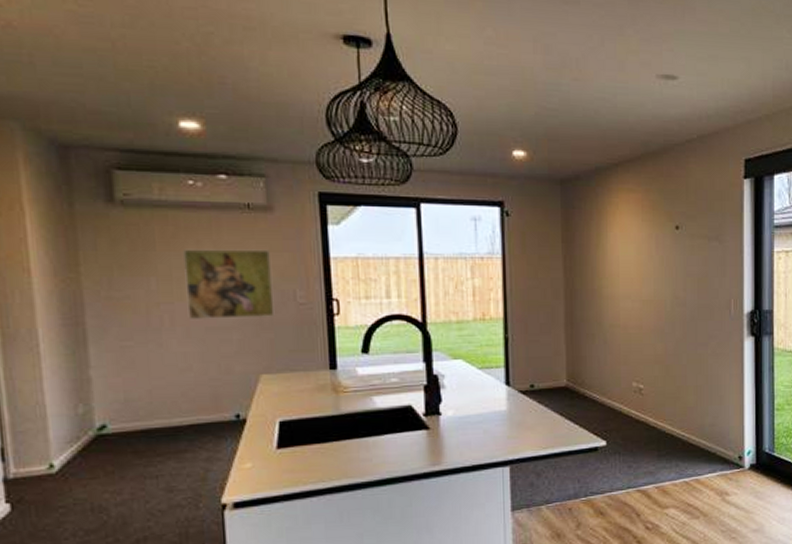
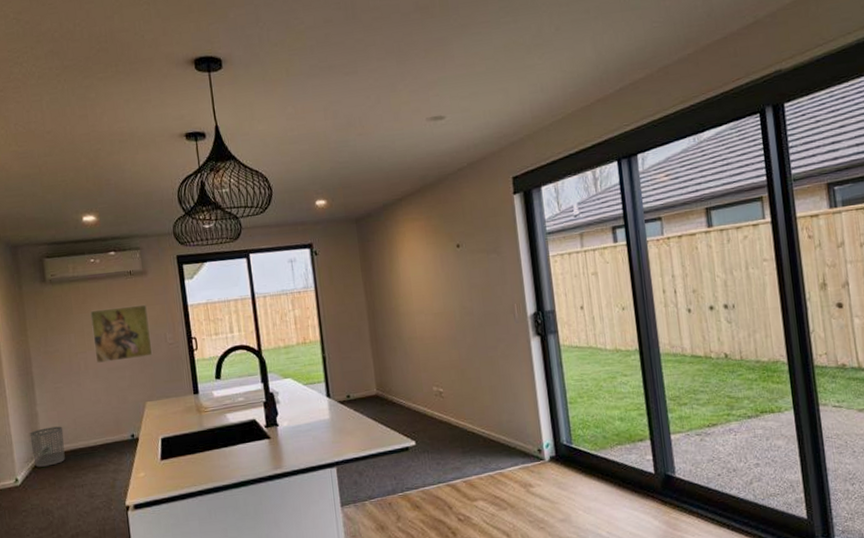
waste bin: none [76,398,132,450] -> present [29,426,65,467]

